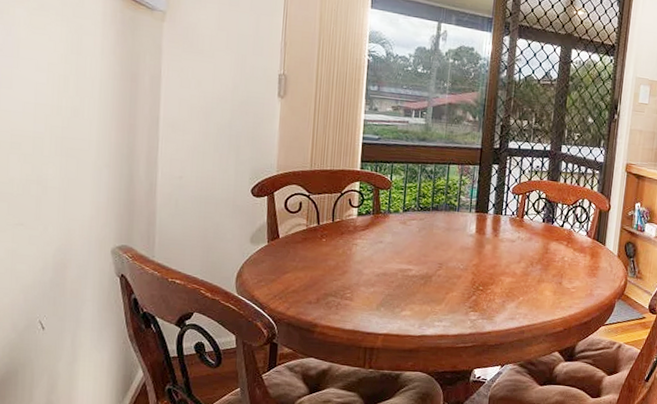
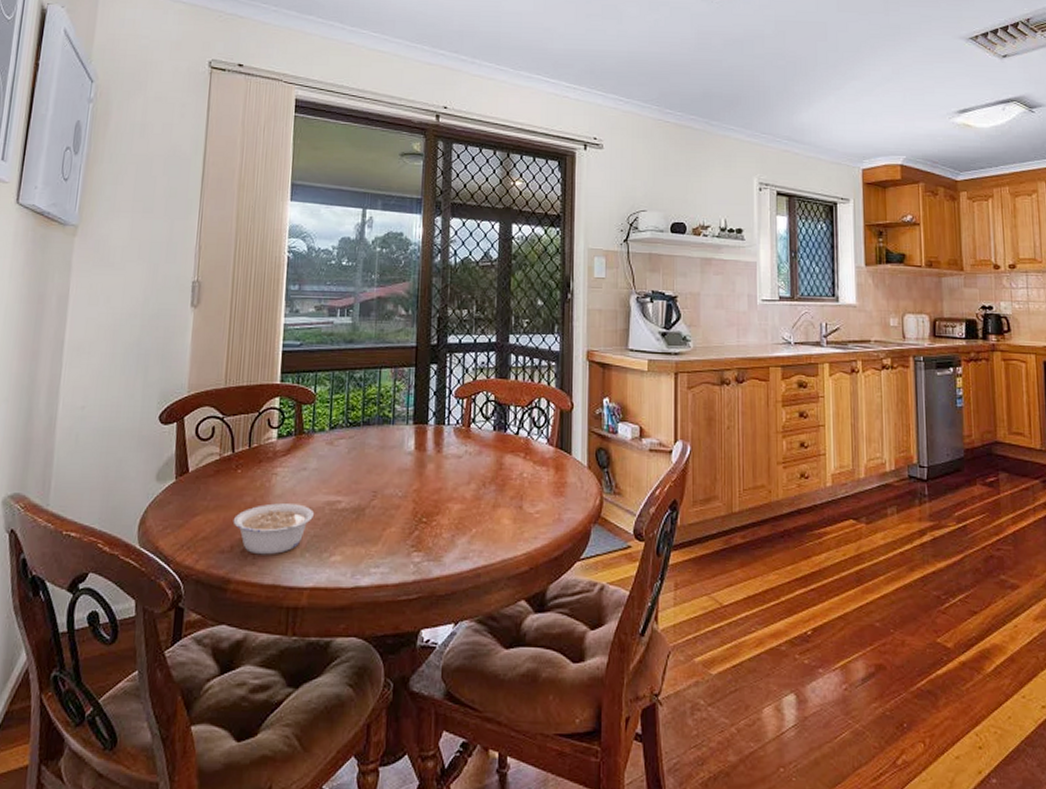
legume: none [319,267,389,308] -> present [233,503,315,555]

